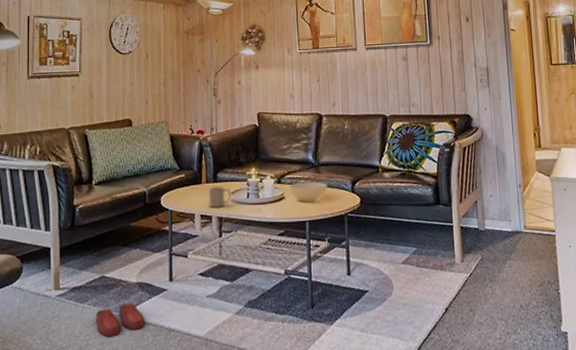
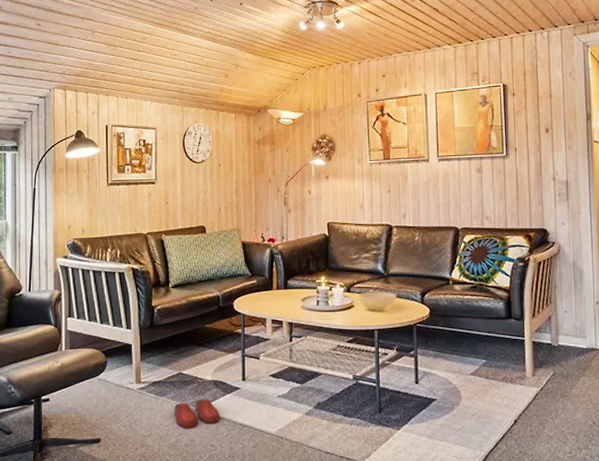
mug: present [208,186,232,208] -> none [279,292,302,313]

